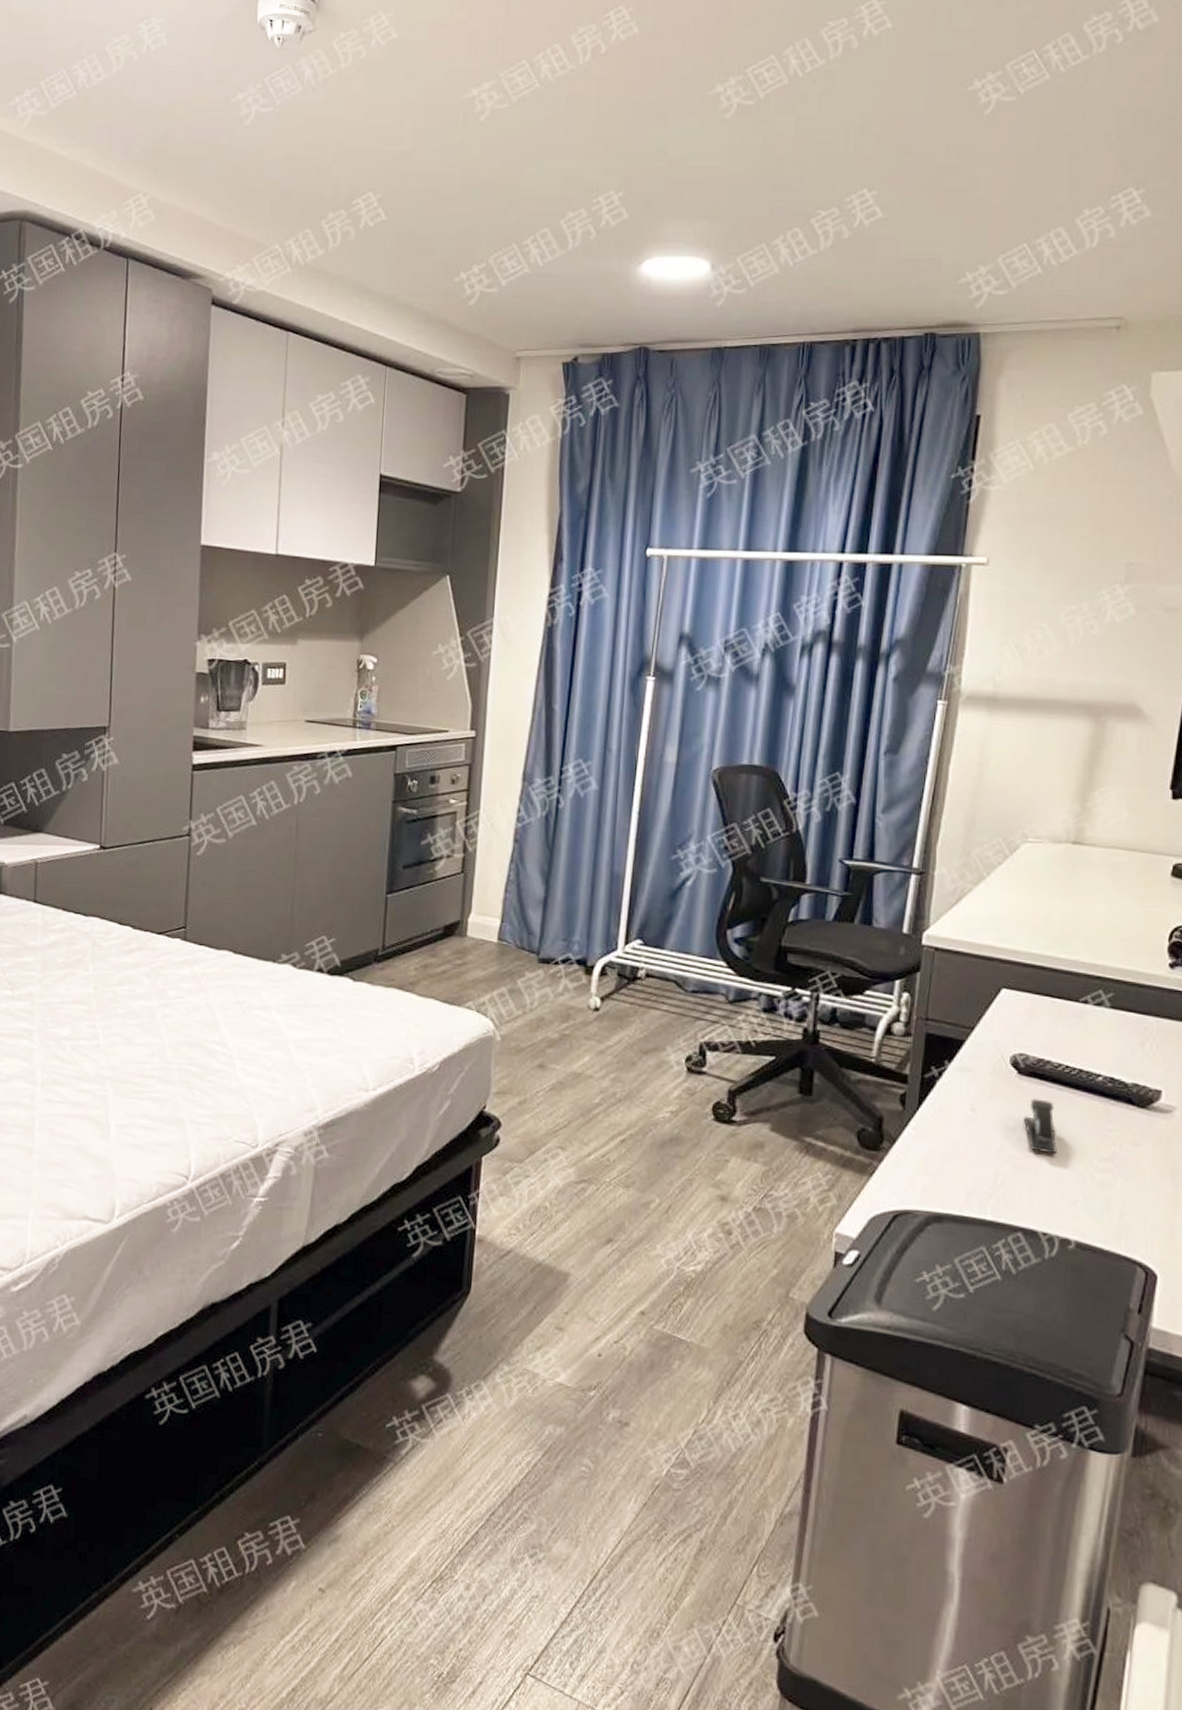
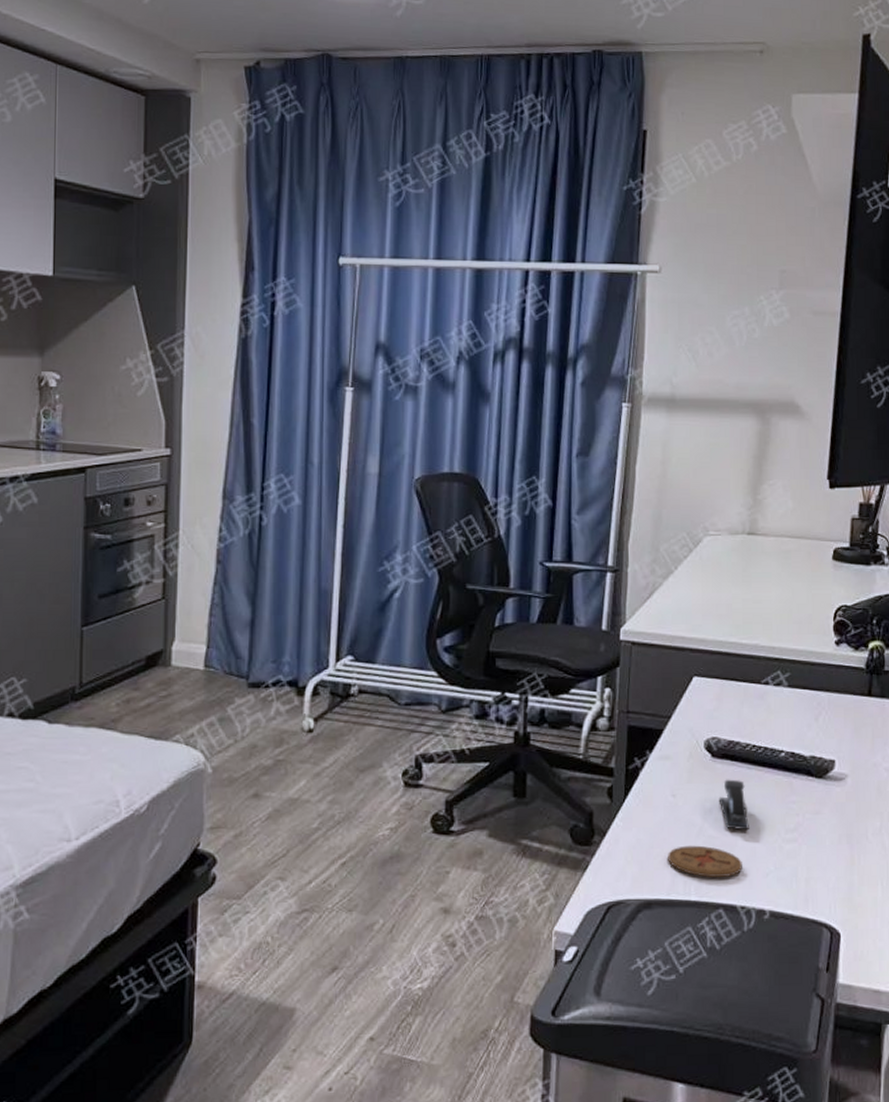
coaster: none [963,1162,1047,1200] -> present [668,845,742,877]

